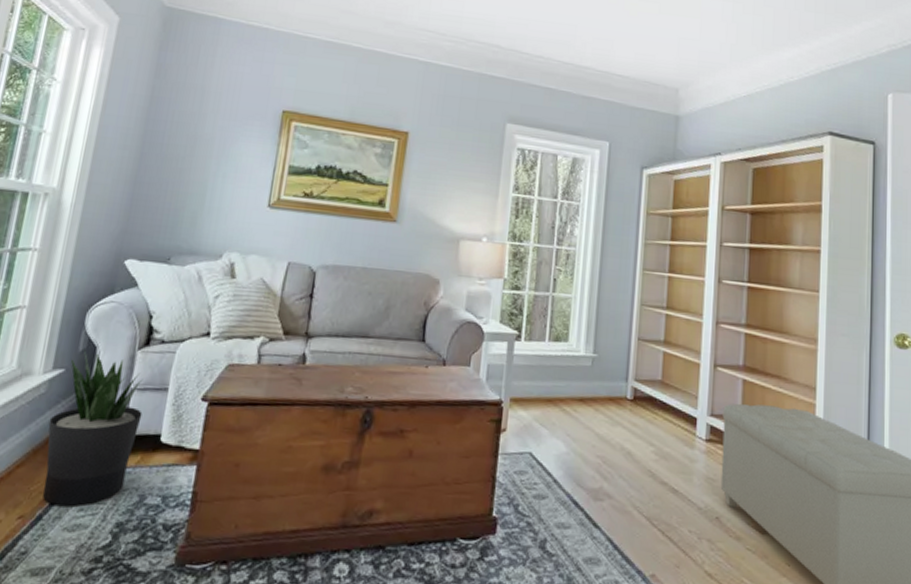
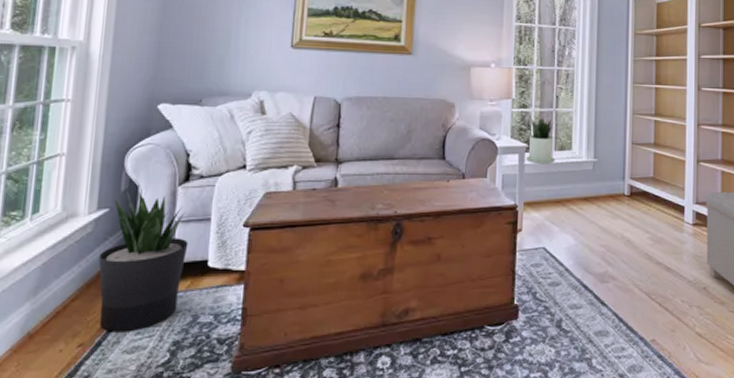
planter: none [516,301,550,357] -> present [526,117,556,165]

